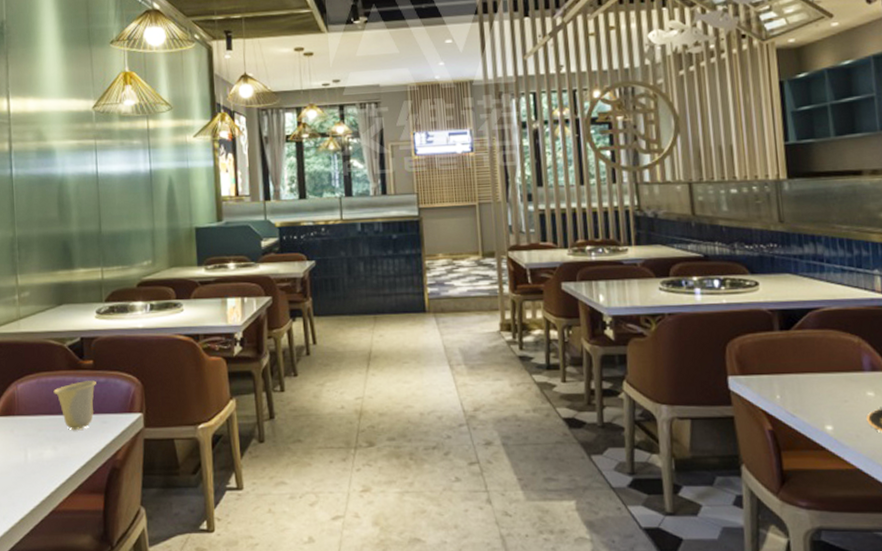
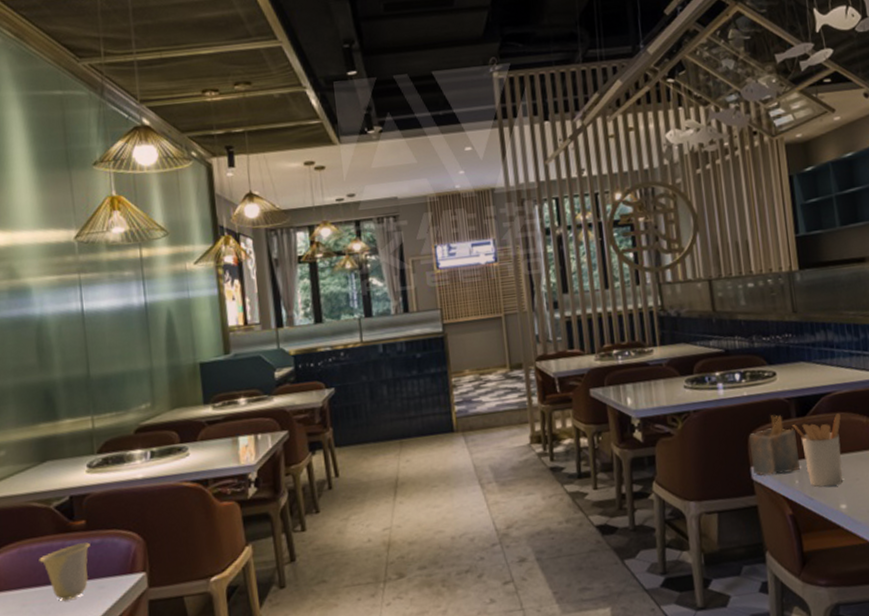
napkin holder: none [726,325,782,387] -> present [748,415,800,476]
utensil holder: none [774,330,830,406] -> present [792,413,843,488]

